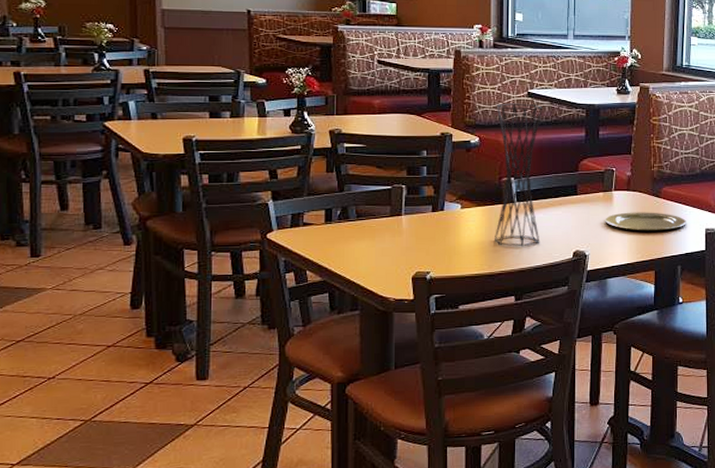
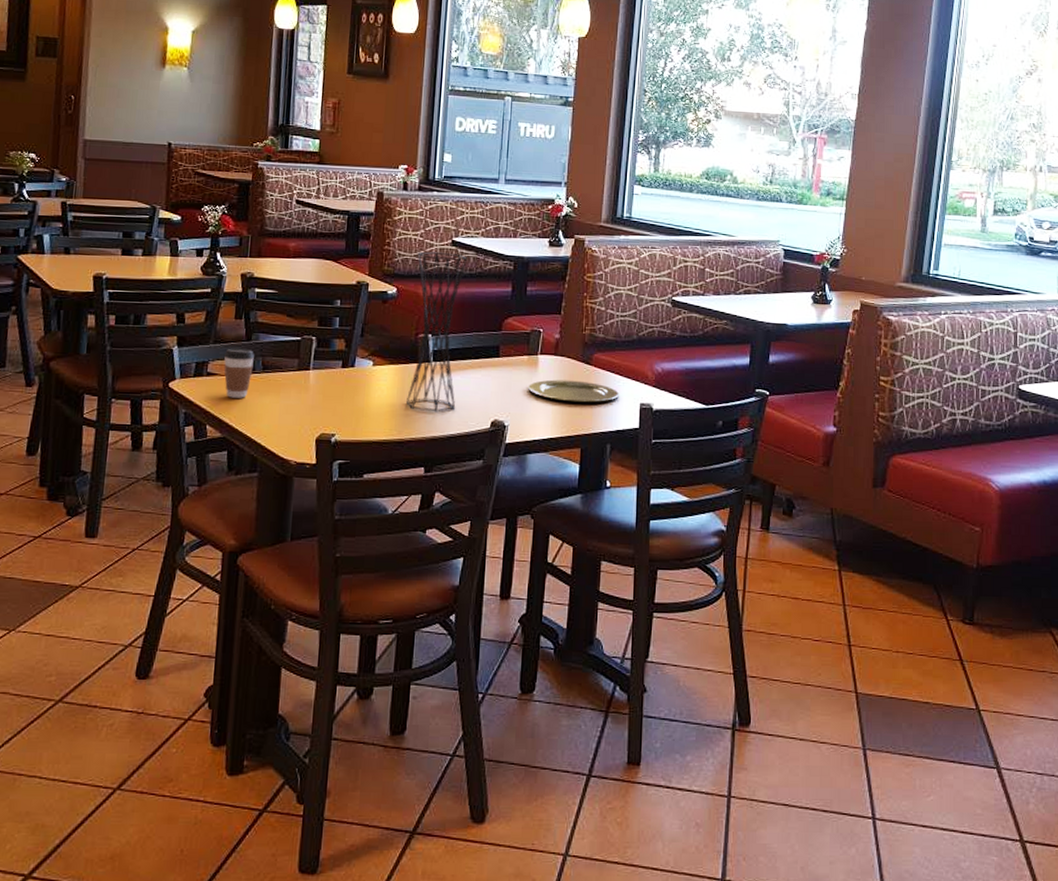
coffee cup: none [318,199,348,245] -> present [223,348,254,398]

